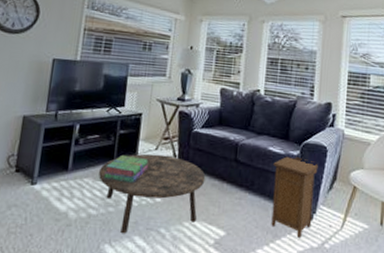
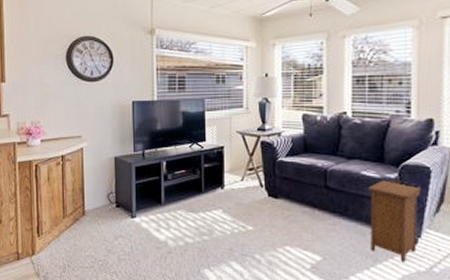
coffee table: present [98,153,206,234] -> none [190,185,295,260]
stack of books: present [104,154,148,184] -> none [195,187,236,214]

